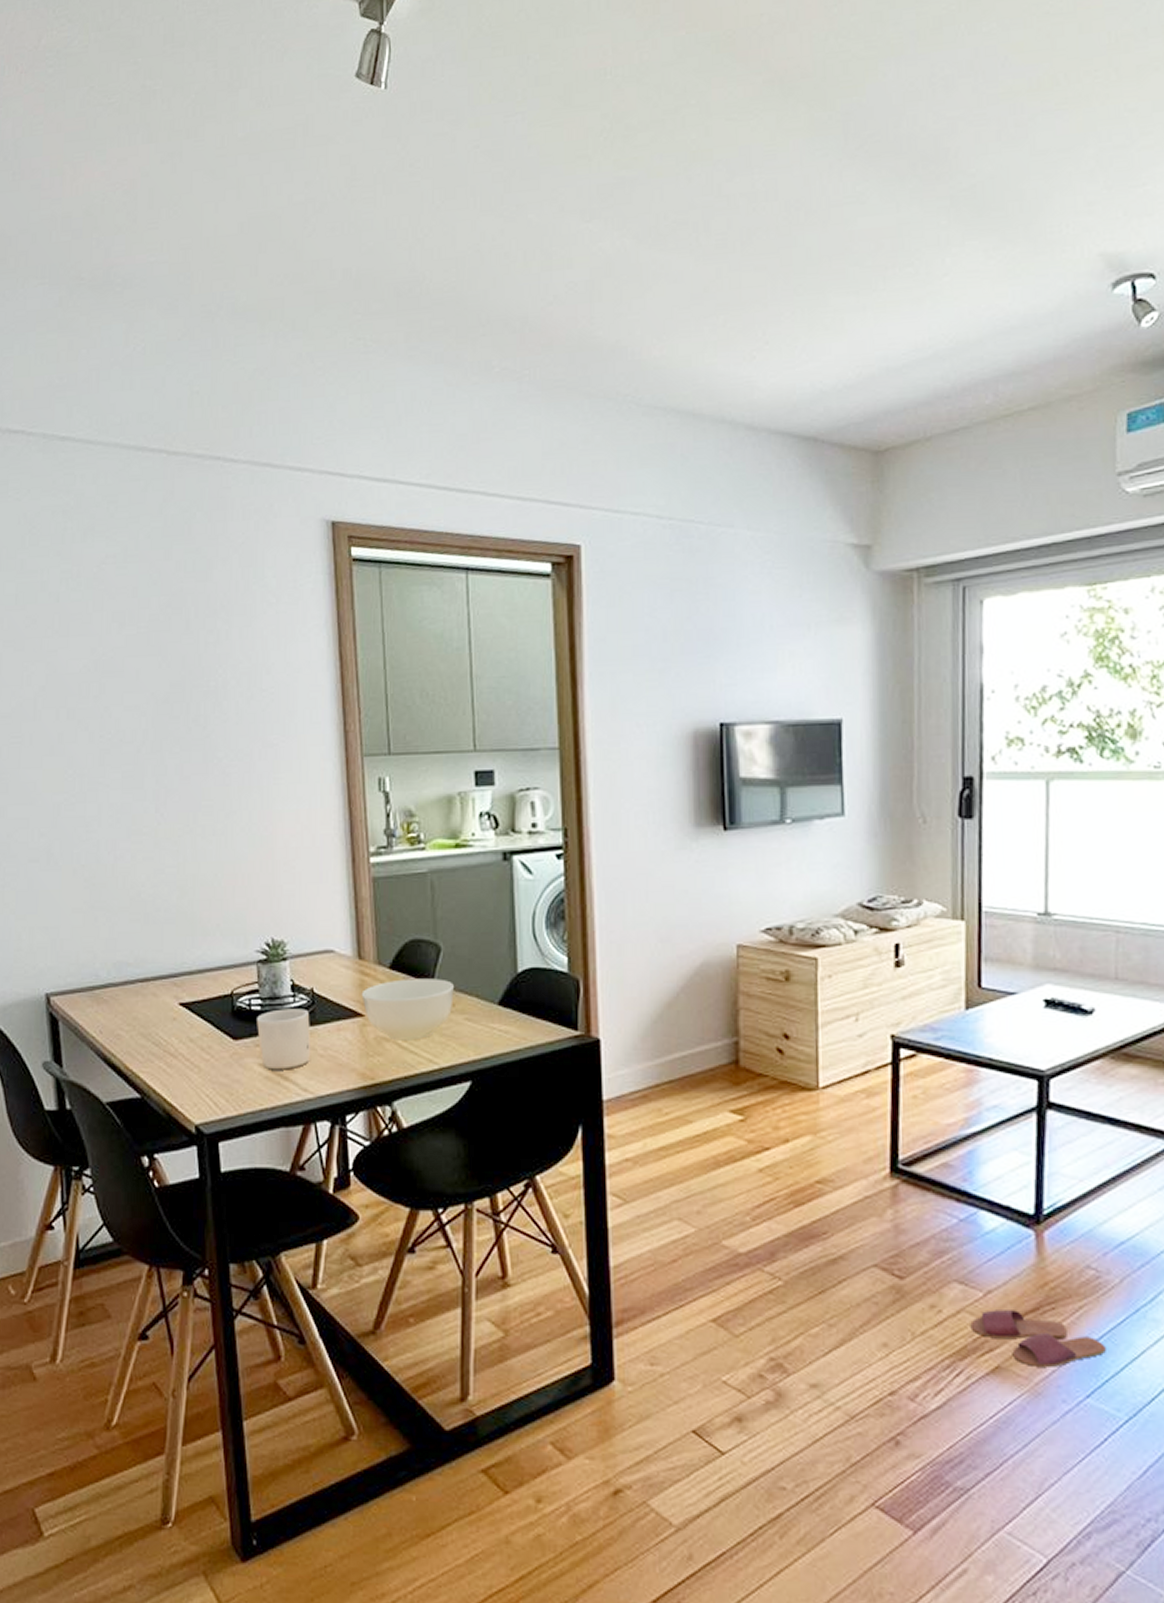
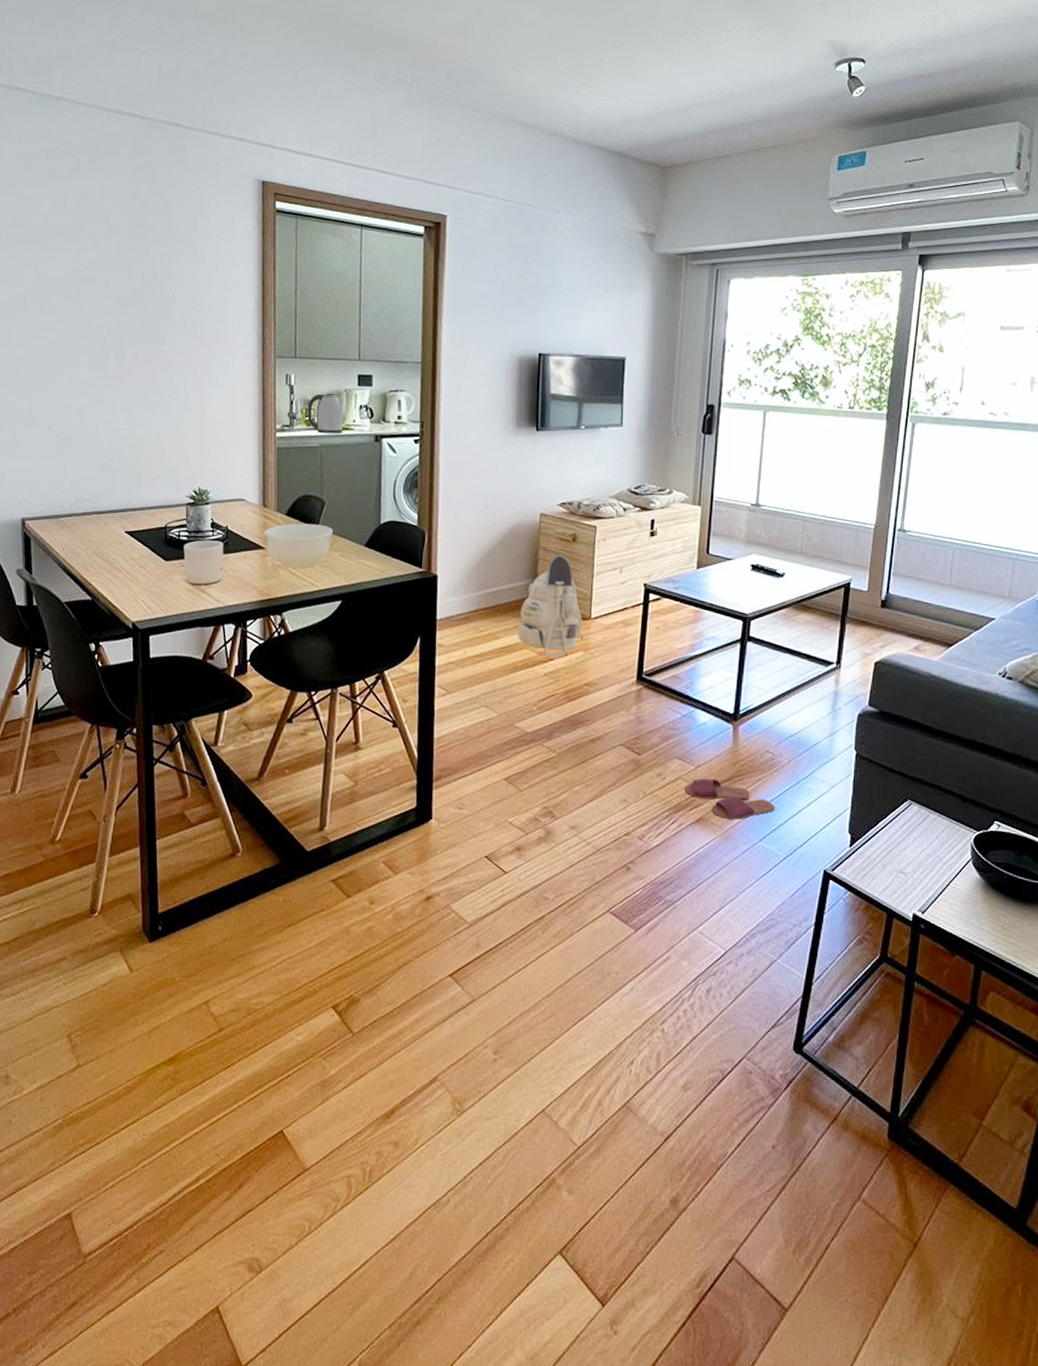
kettle: none [409,798,458,854] -> present [307,393,344,434]
backpack: none [716,1001,823,1146] -> present [517,555,593,658]

